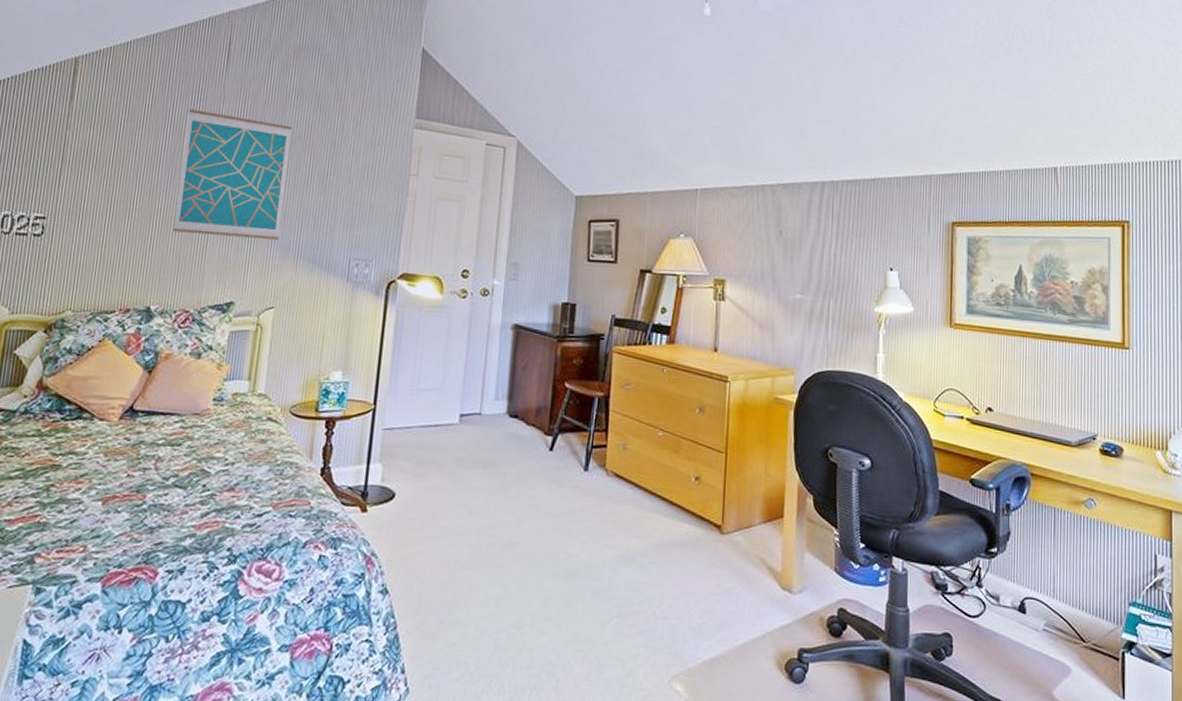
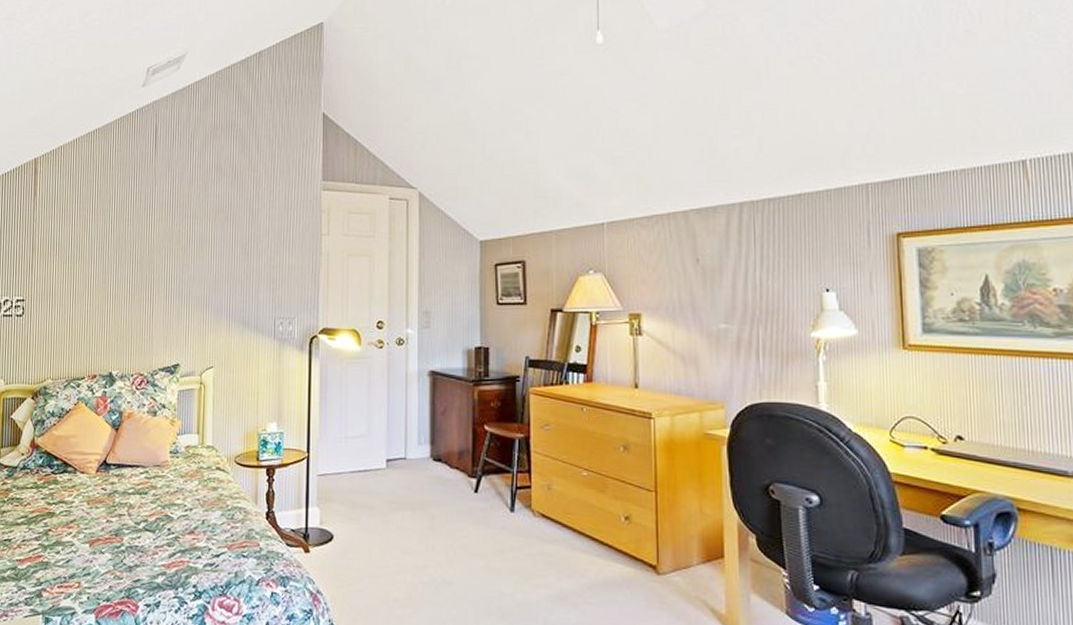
wall art: present [172,109,292,240] -> none [124,193,214,305]

